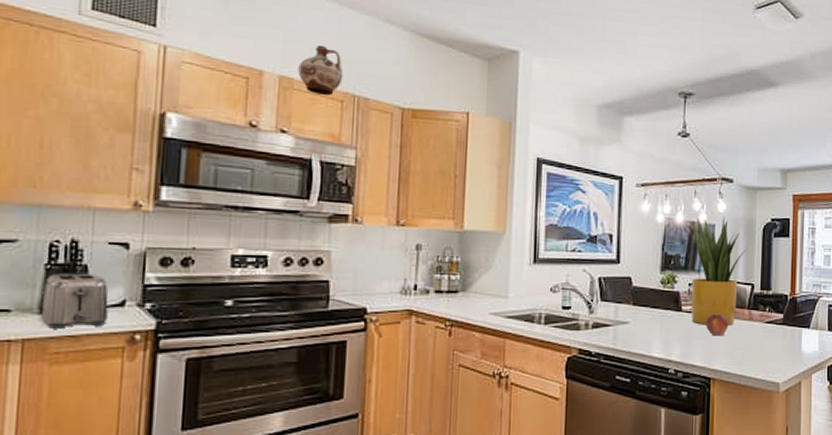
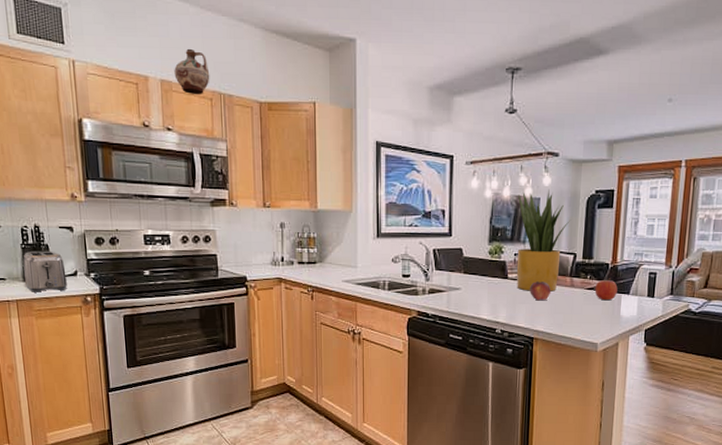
fruit: none [774,311,798,335] -> present [595,278,618,301]

